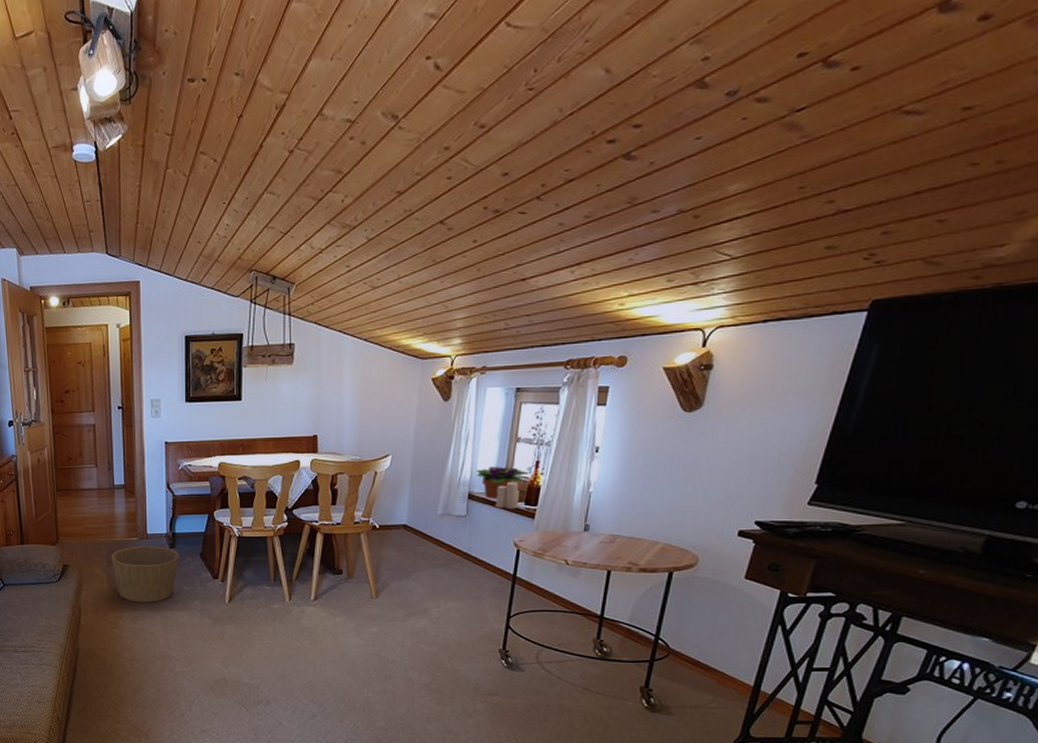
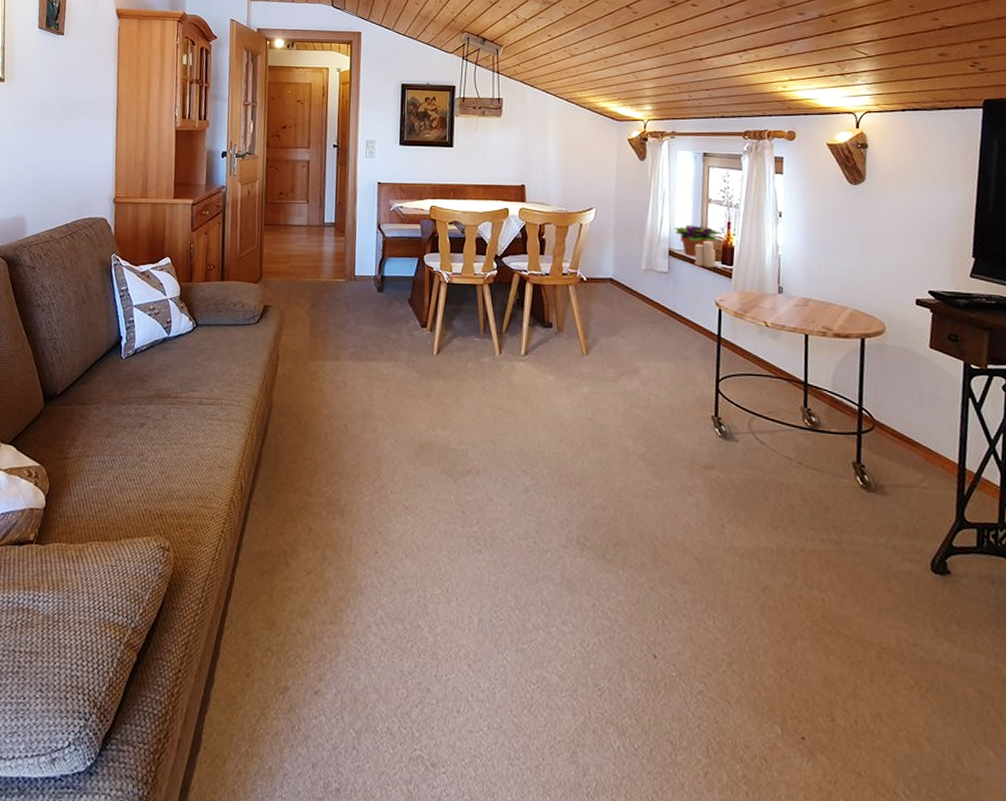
basket: present [111,546,179,603] -> none [315,288,387,351]

